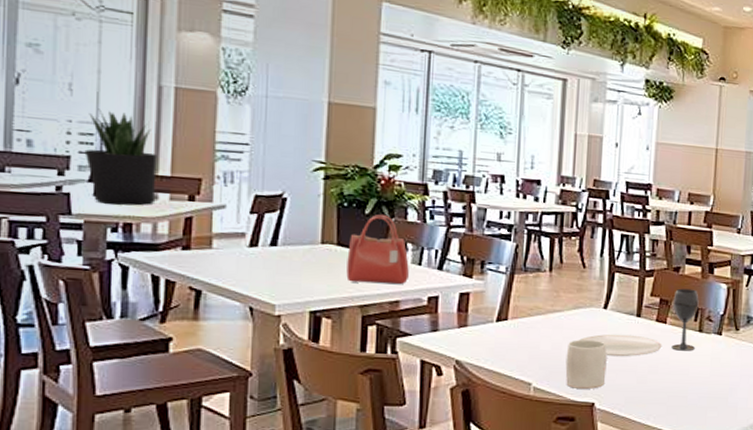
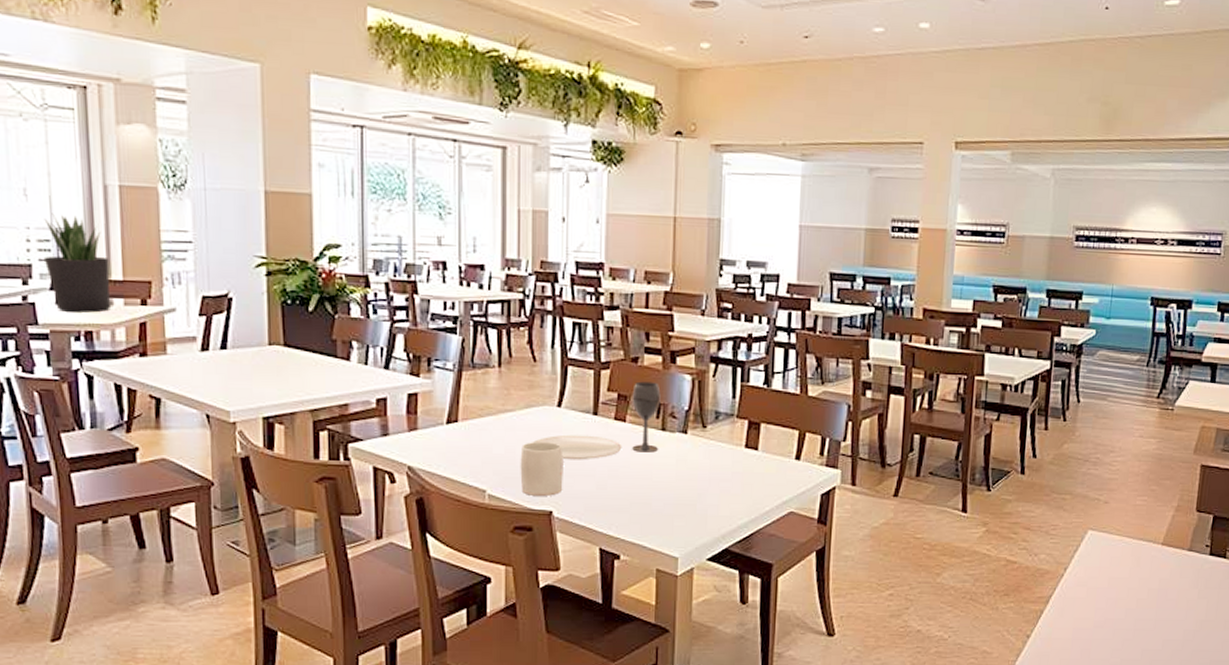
handbag: present [346,214,409,285] -> none [294,310,356,387]

